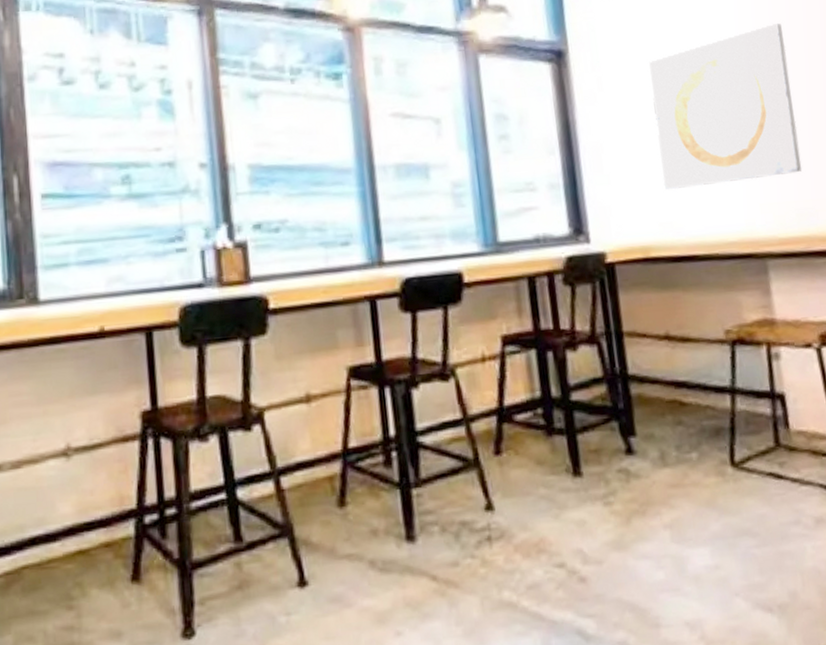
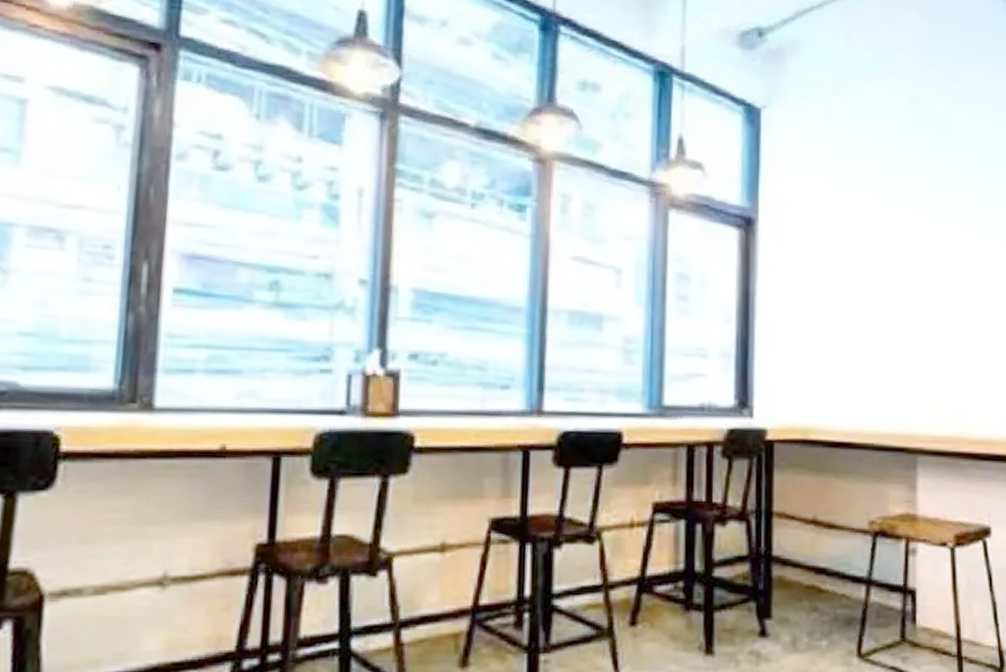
wall art: present [649,23,802,190] -> none [831,223,961,375]

